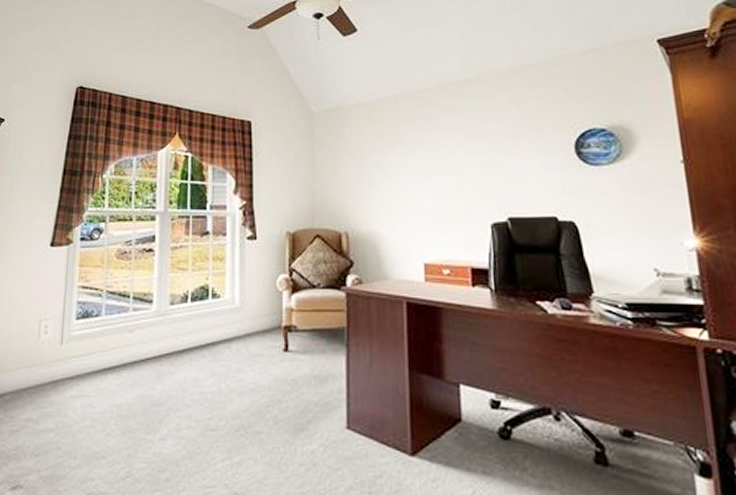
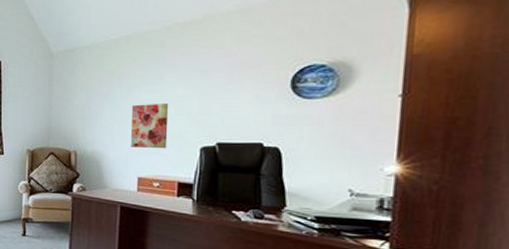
wall art: none [408,172,454,227] -> present [130,104,169,149]

